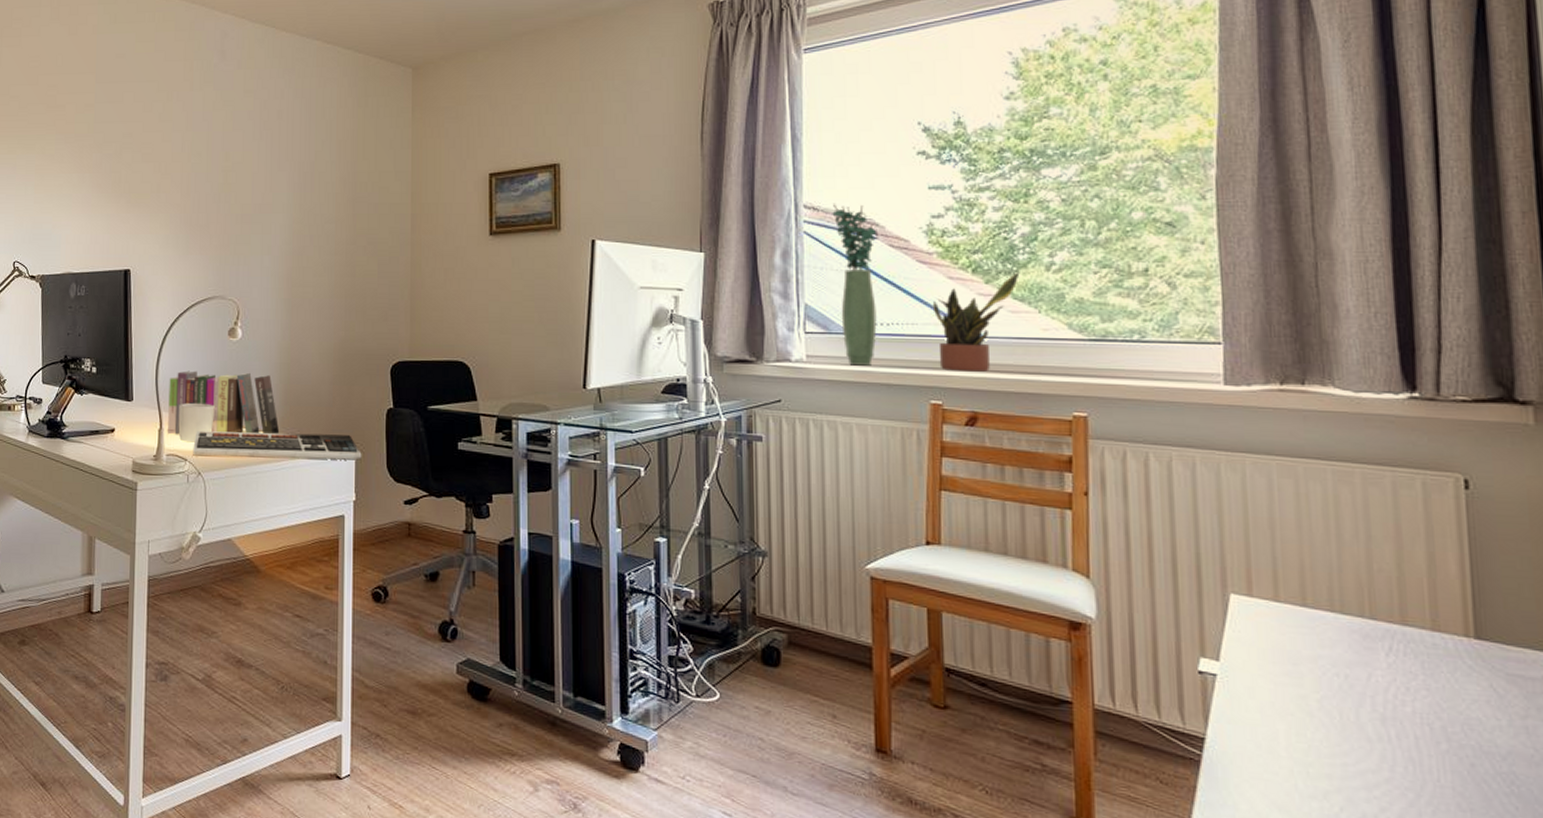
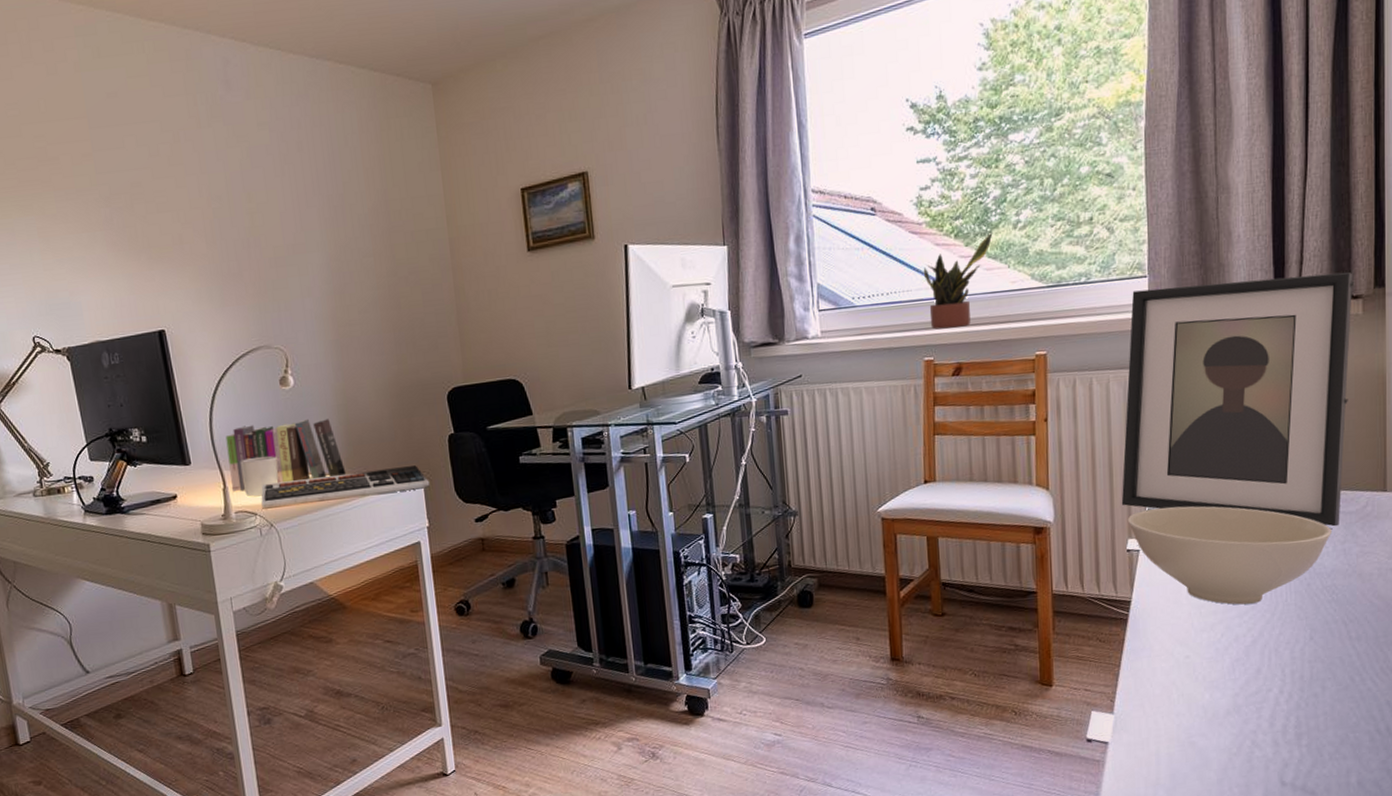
vase: present [832,204,877,366] -> none [836,185,879,336]
picture frame: none [1189,358,1521,694] -> present [1121,271,1355,527]
bowl: none [1198,624,1505,776] -> present [1127,506,1331,605]

